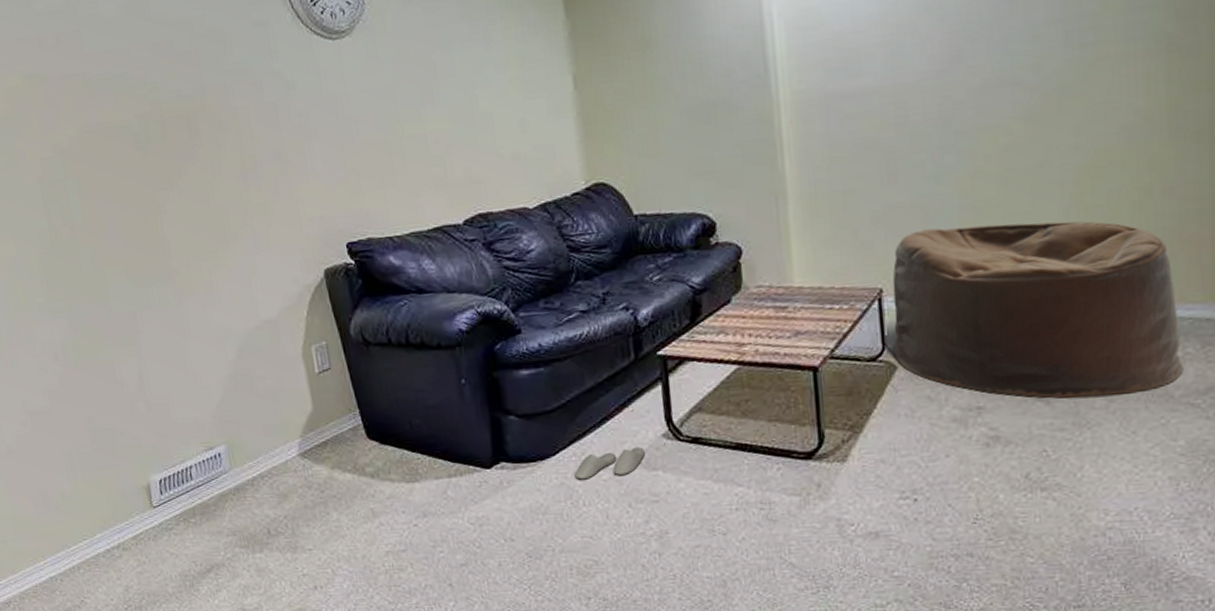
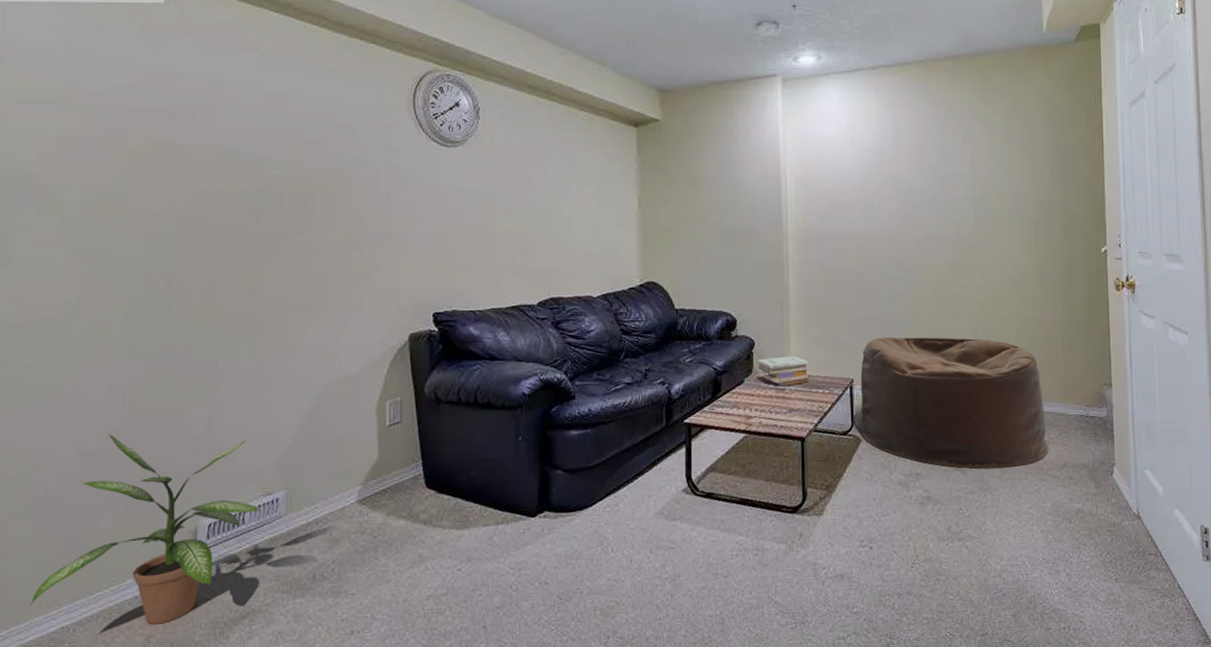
potted plant: none [19,392,205,576] -> present [29,433,259,625]
slippers: present [574,447,645,480] -> none [607,500,667,528]
books: none [745,263,820,304] -> present [756,356,809,386]

